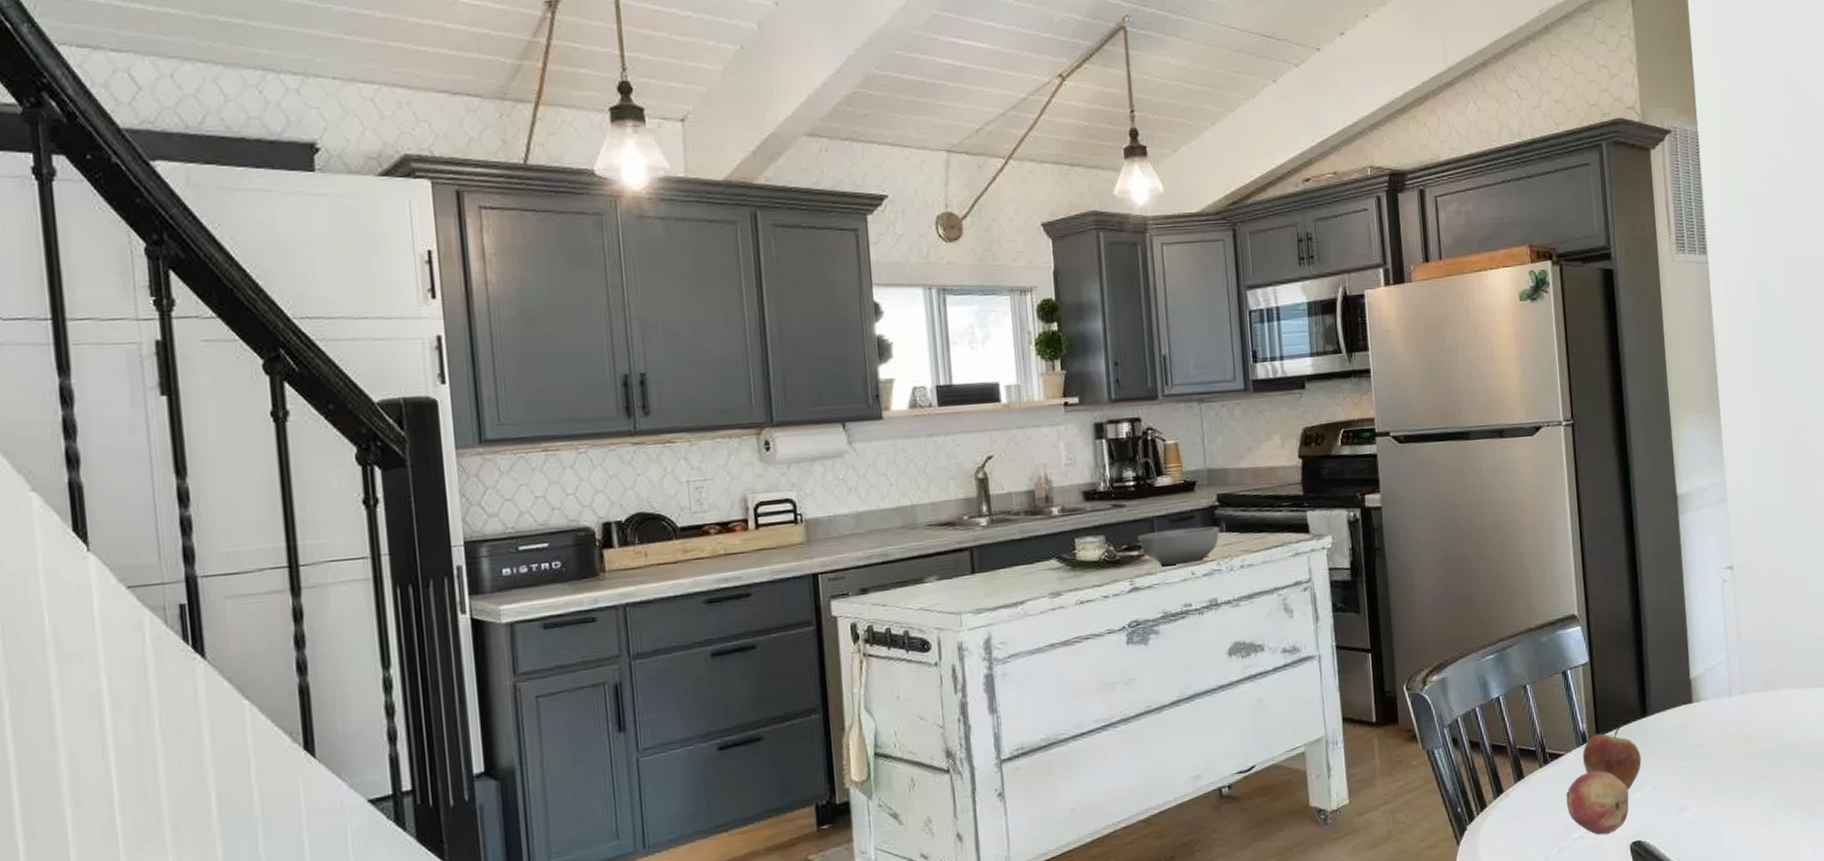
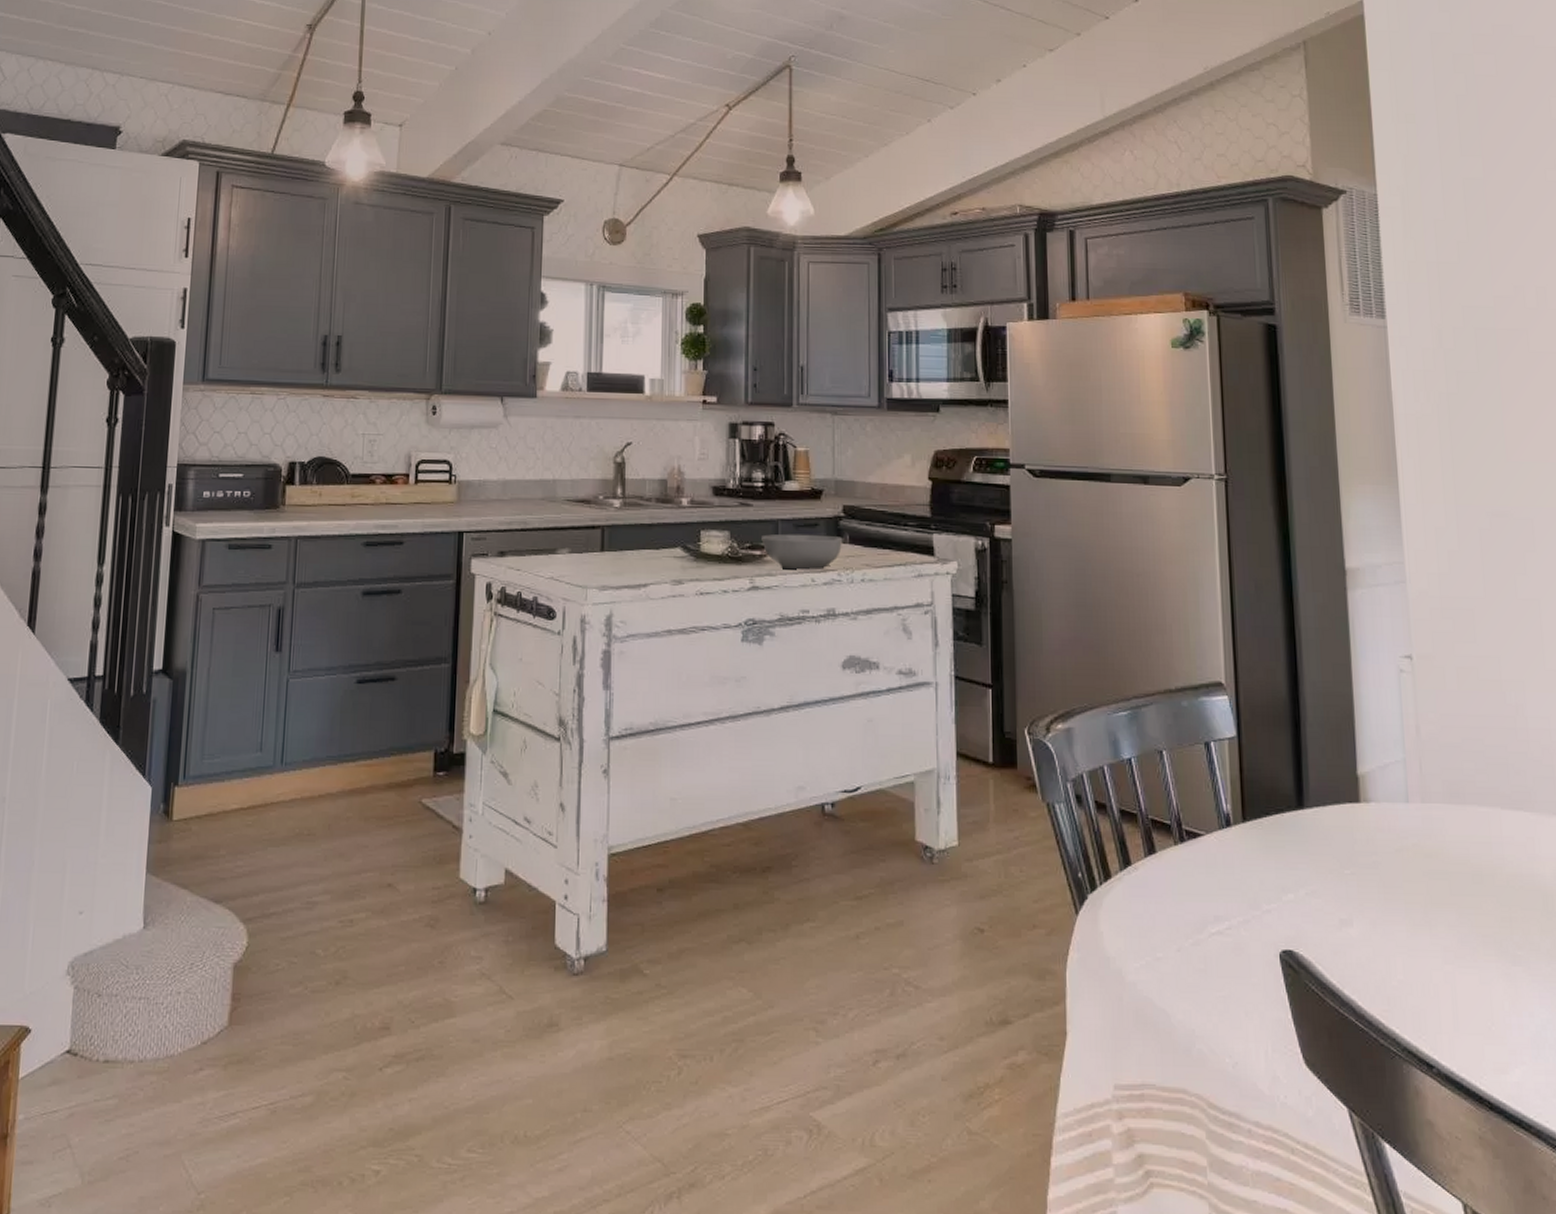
fruit: present [1566,770,1629,835] -> none [1204,860,1280,937]
fruit: present [1583,725,1642,791] -> none [1226,813,1296,890]

